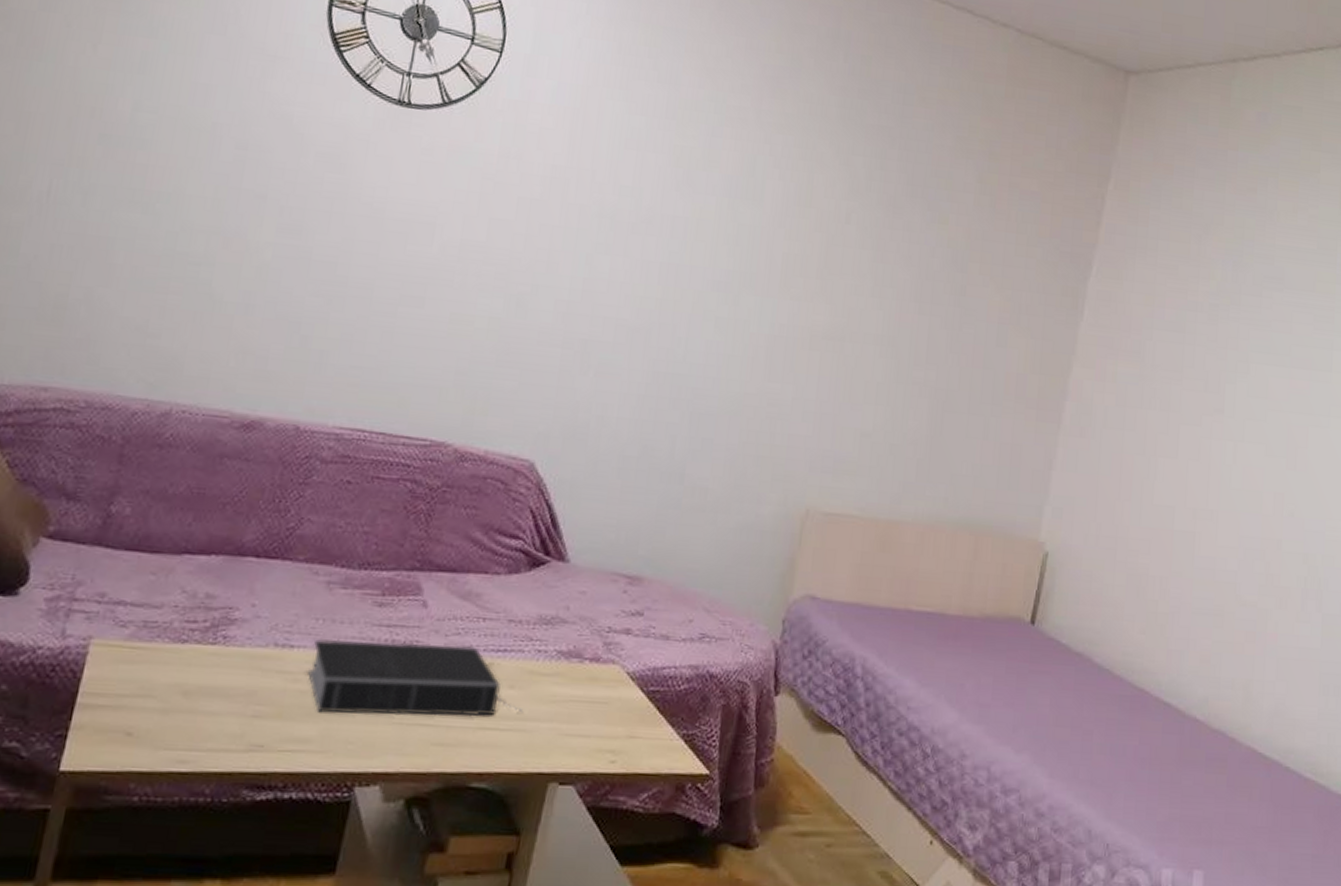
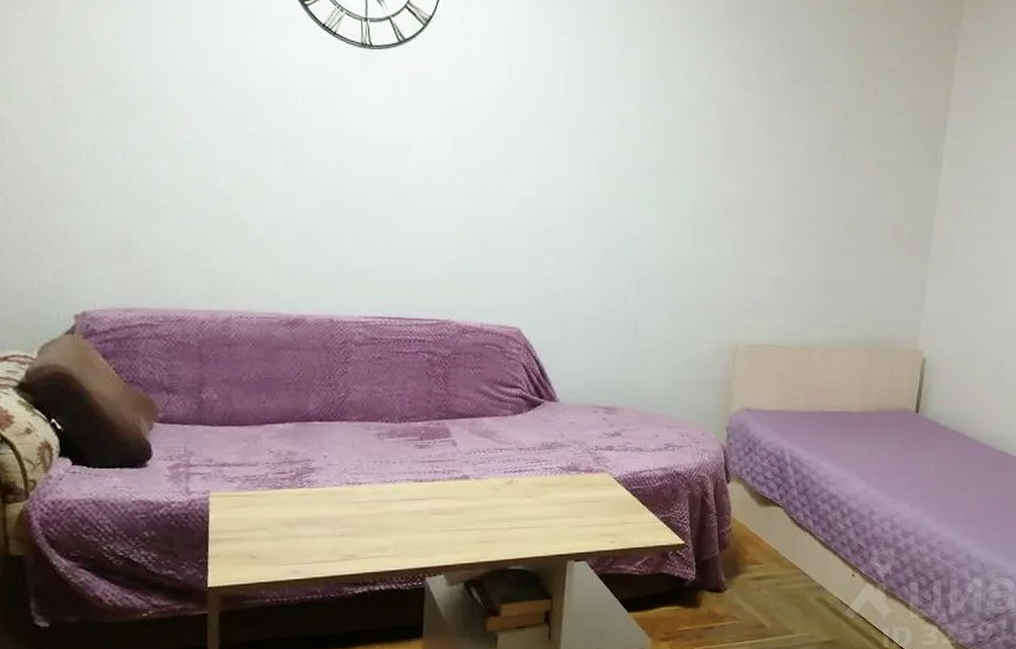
book: present [308,639,523,717] -> none [376,470,541,528]

